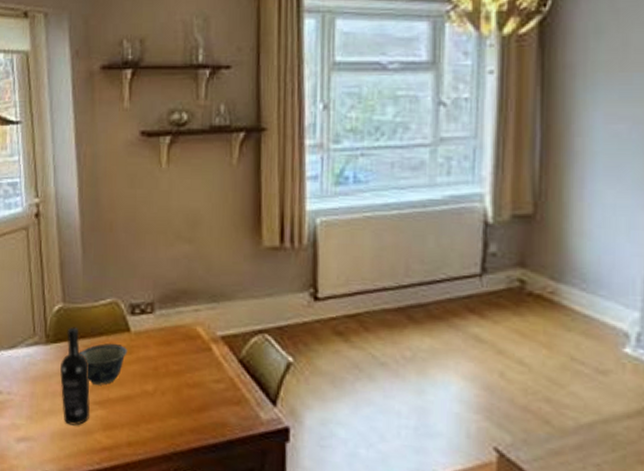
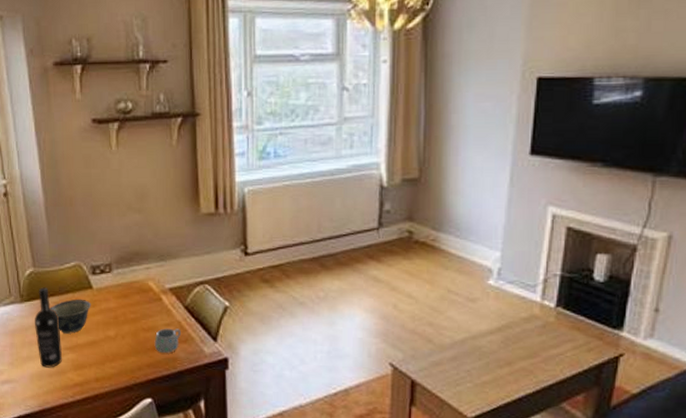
mug: none [200,385,233,416] -> present [154,328,181,353]

